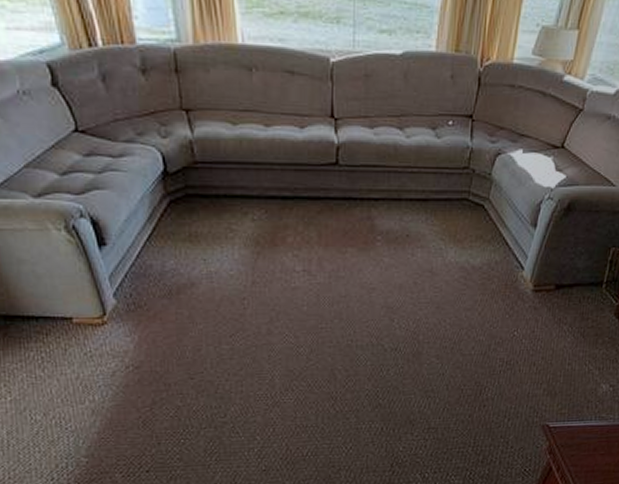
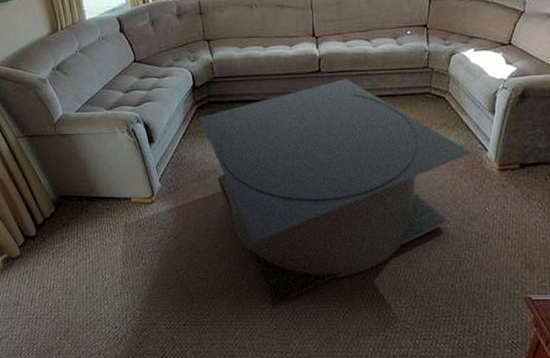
coffee table: none [172,175,508,446] -> present [199,79,473,307]

